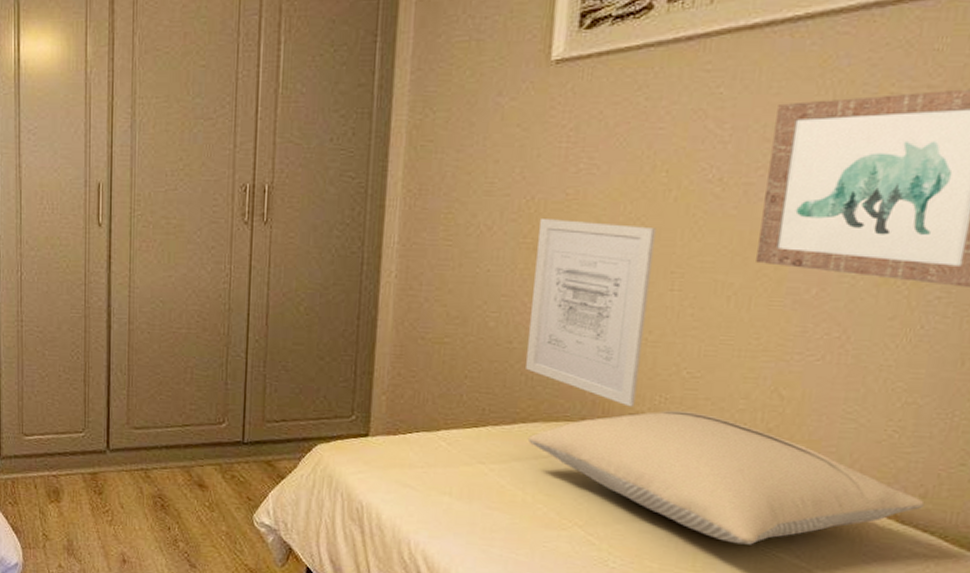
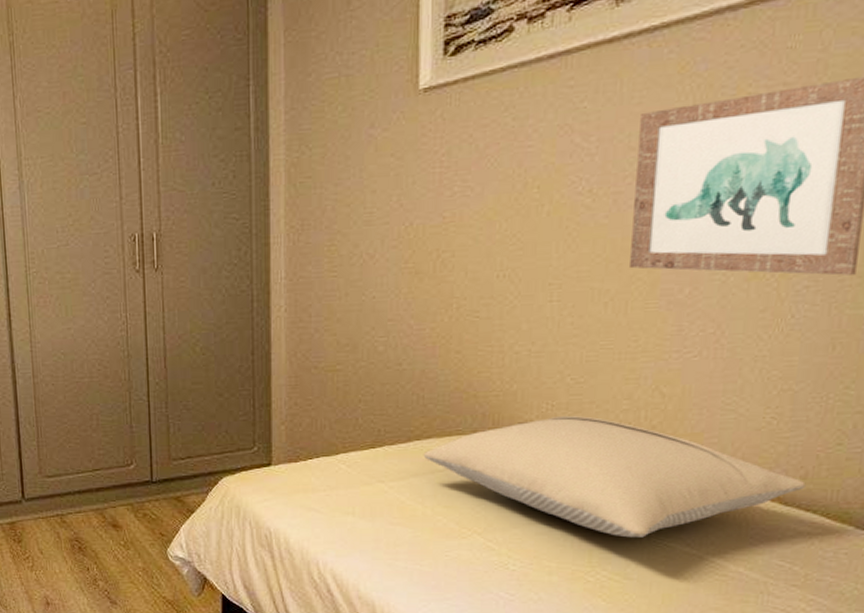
wall art: present [526,219,656,407] -> none [417,242,532,416]

